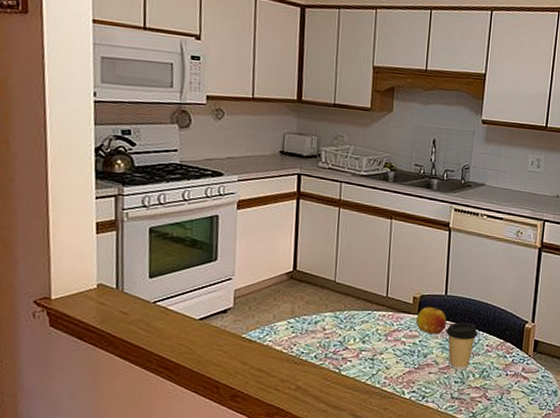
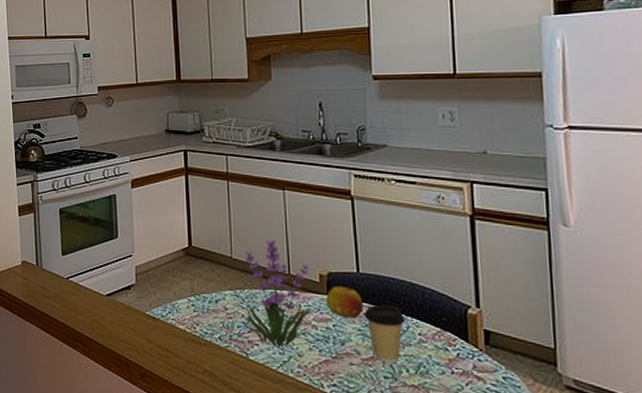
plant: none [338,265,405,363] -> present [241,239,312,349]

